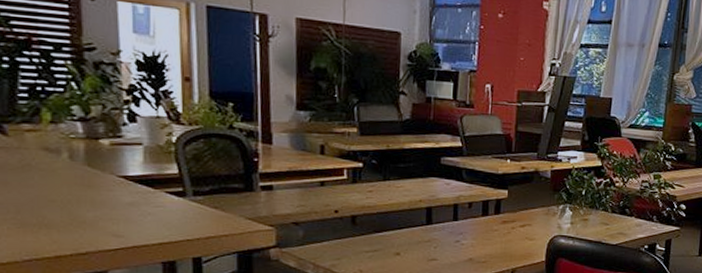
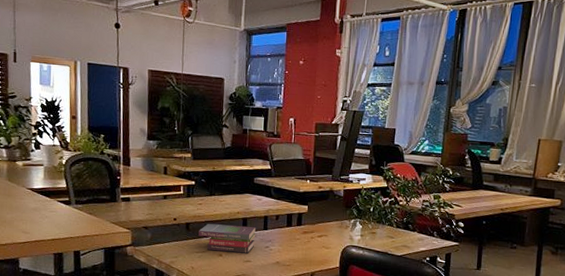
books: none [368,215,444,250] -> present [198,223,256,254]

